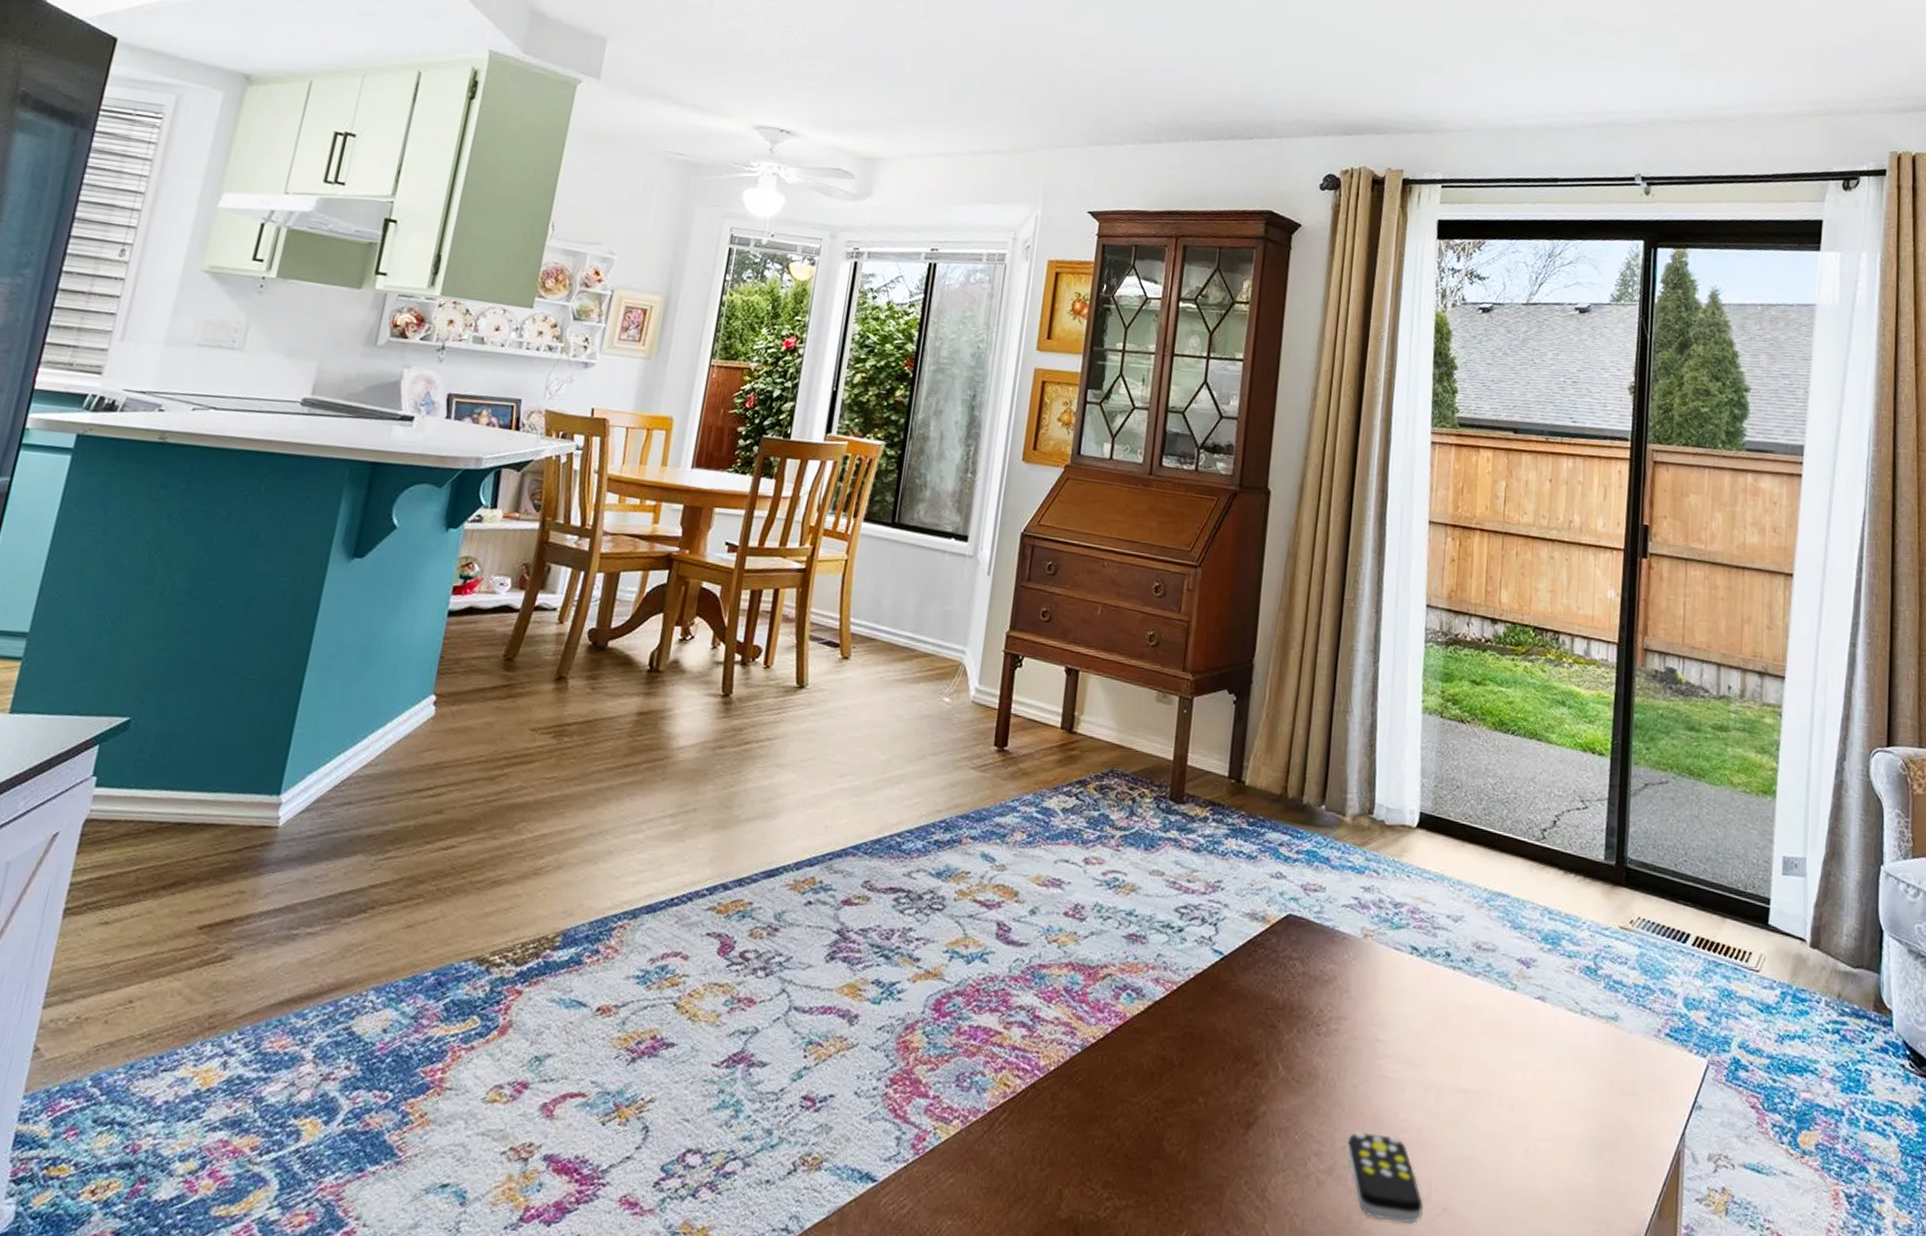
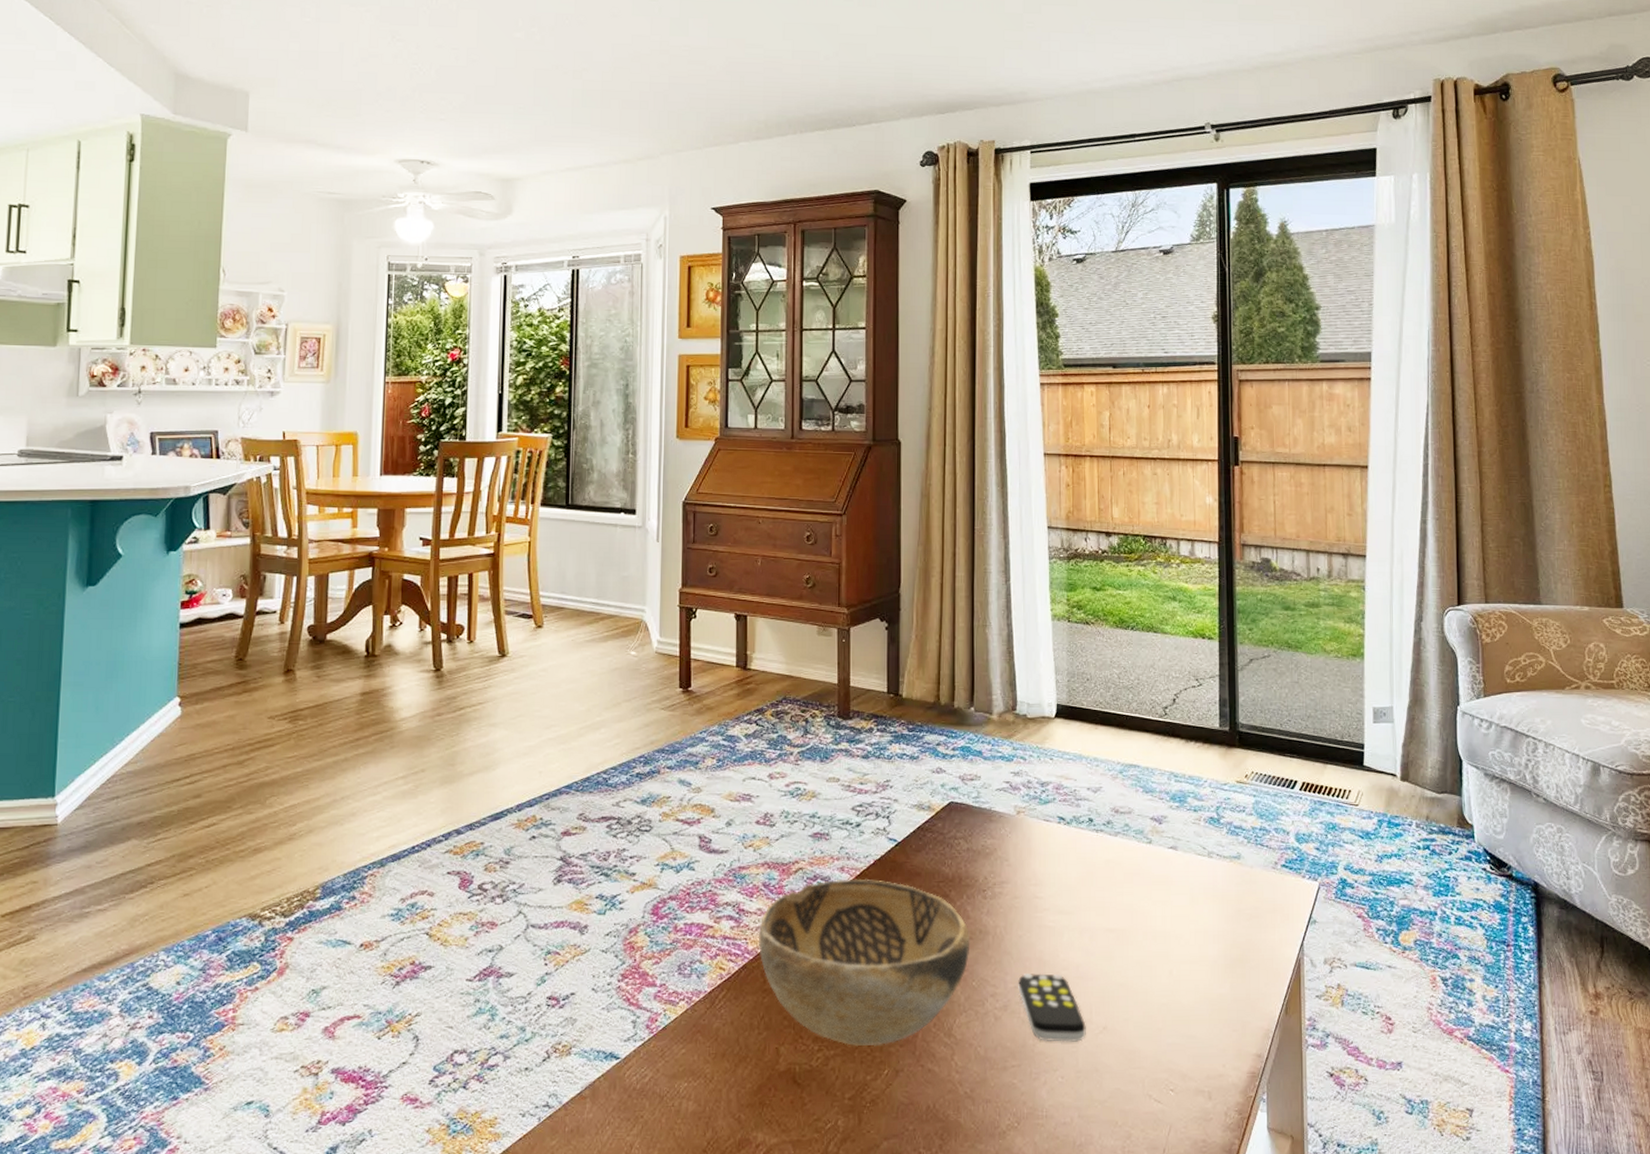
decorative bowl: none [1051,992,1297,1201] -> present [758,878,970,1047]

